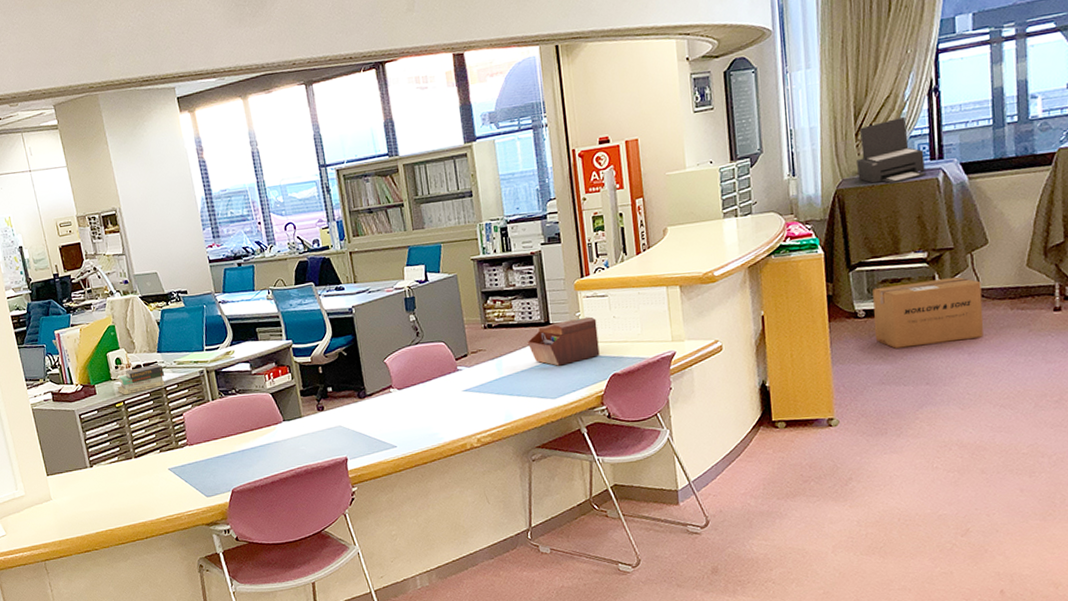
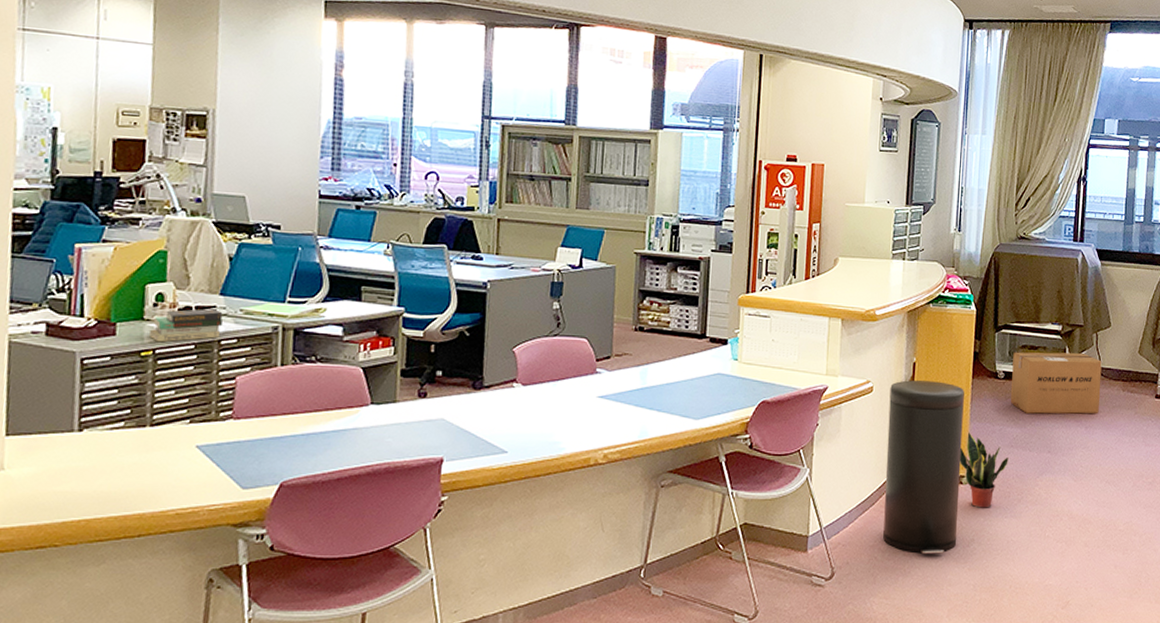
sewing box: present [527,316,600,366] -> none [678,335,755,384]
pedal bin: none [740,330,833,497] -> present [882,380,964,554]
potted plant: none [825,375,881,448] -> present [960,432,1009,508]
printer: present [857,116,927,184] -> none [1013,196,1069,256]

